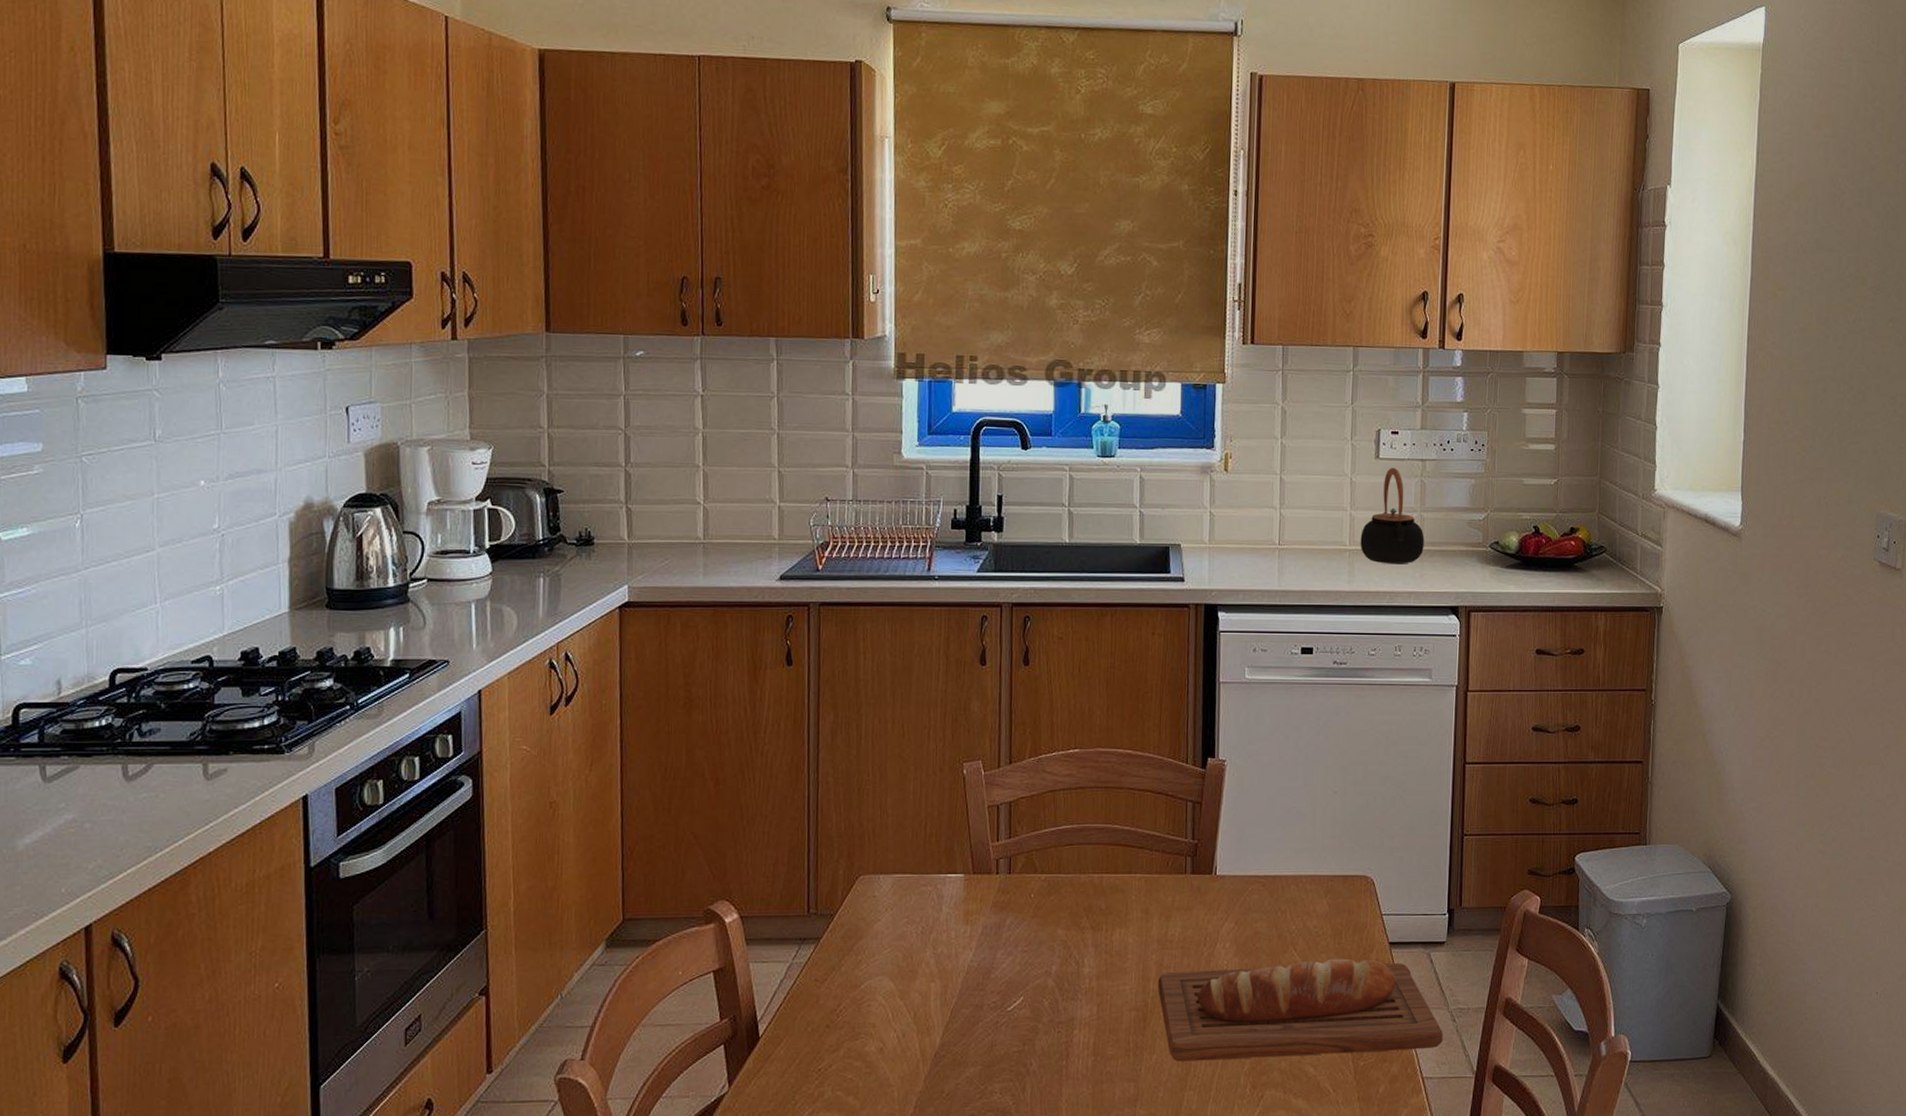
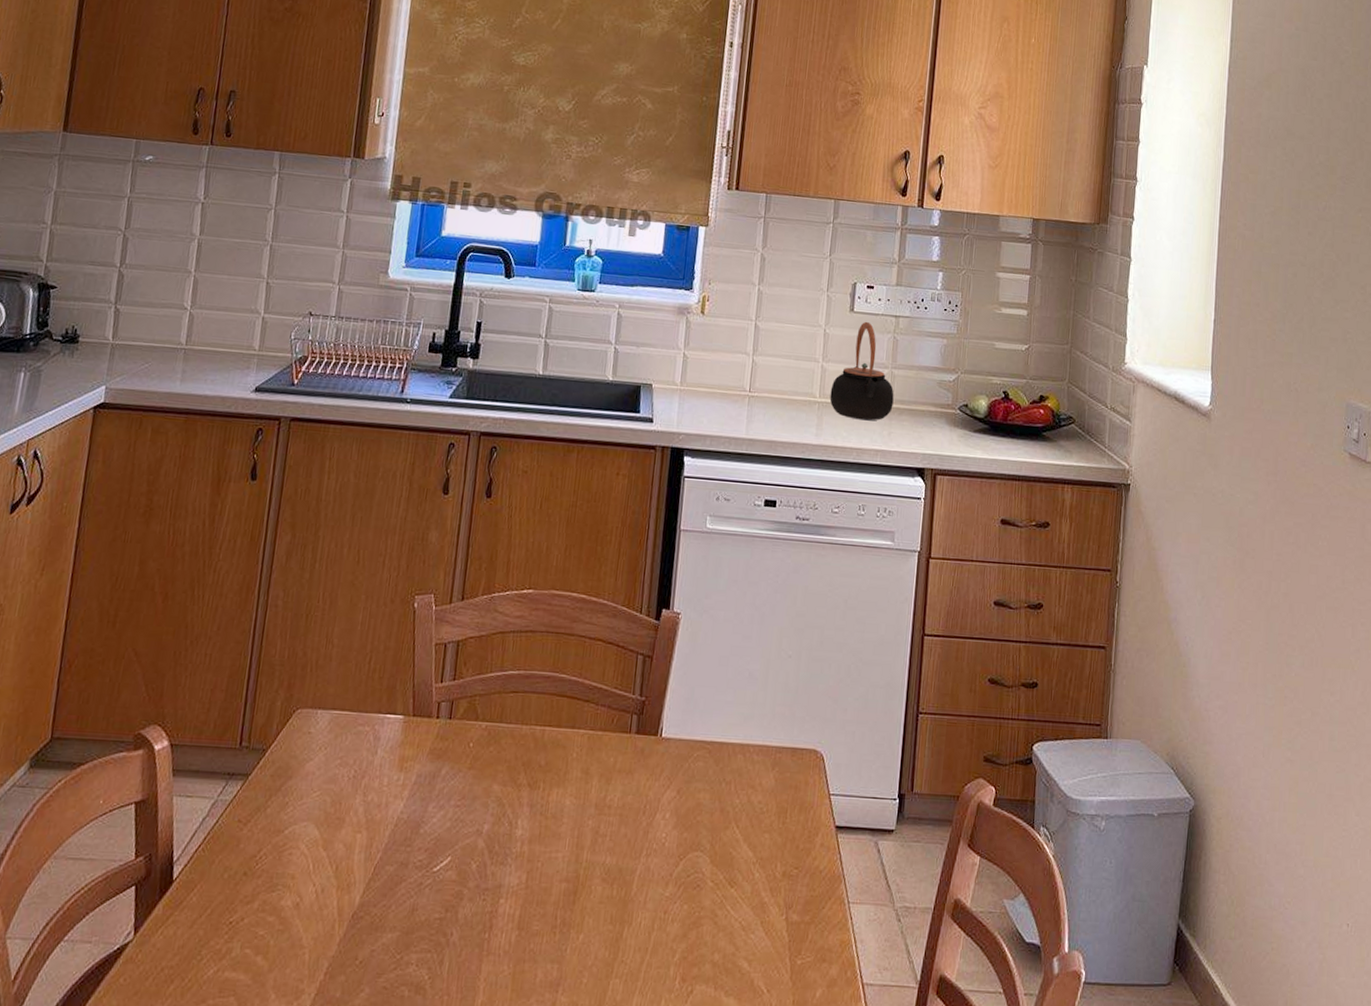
bread loaf: present [1158,958,1443,1062] -> none [591,839,887,951]

